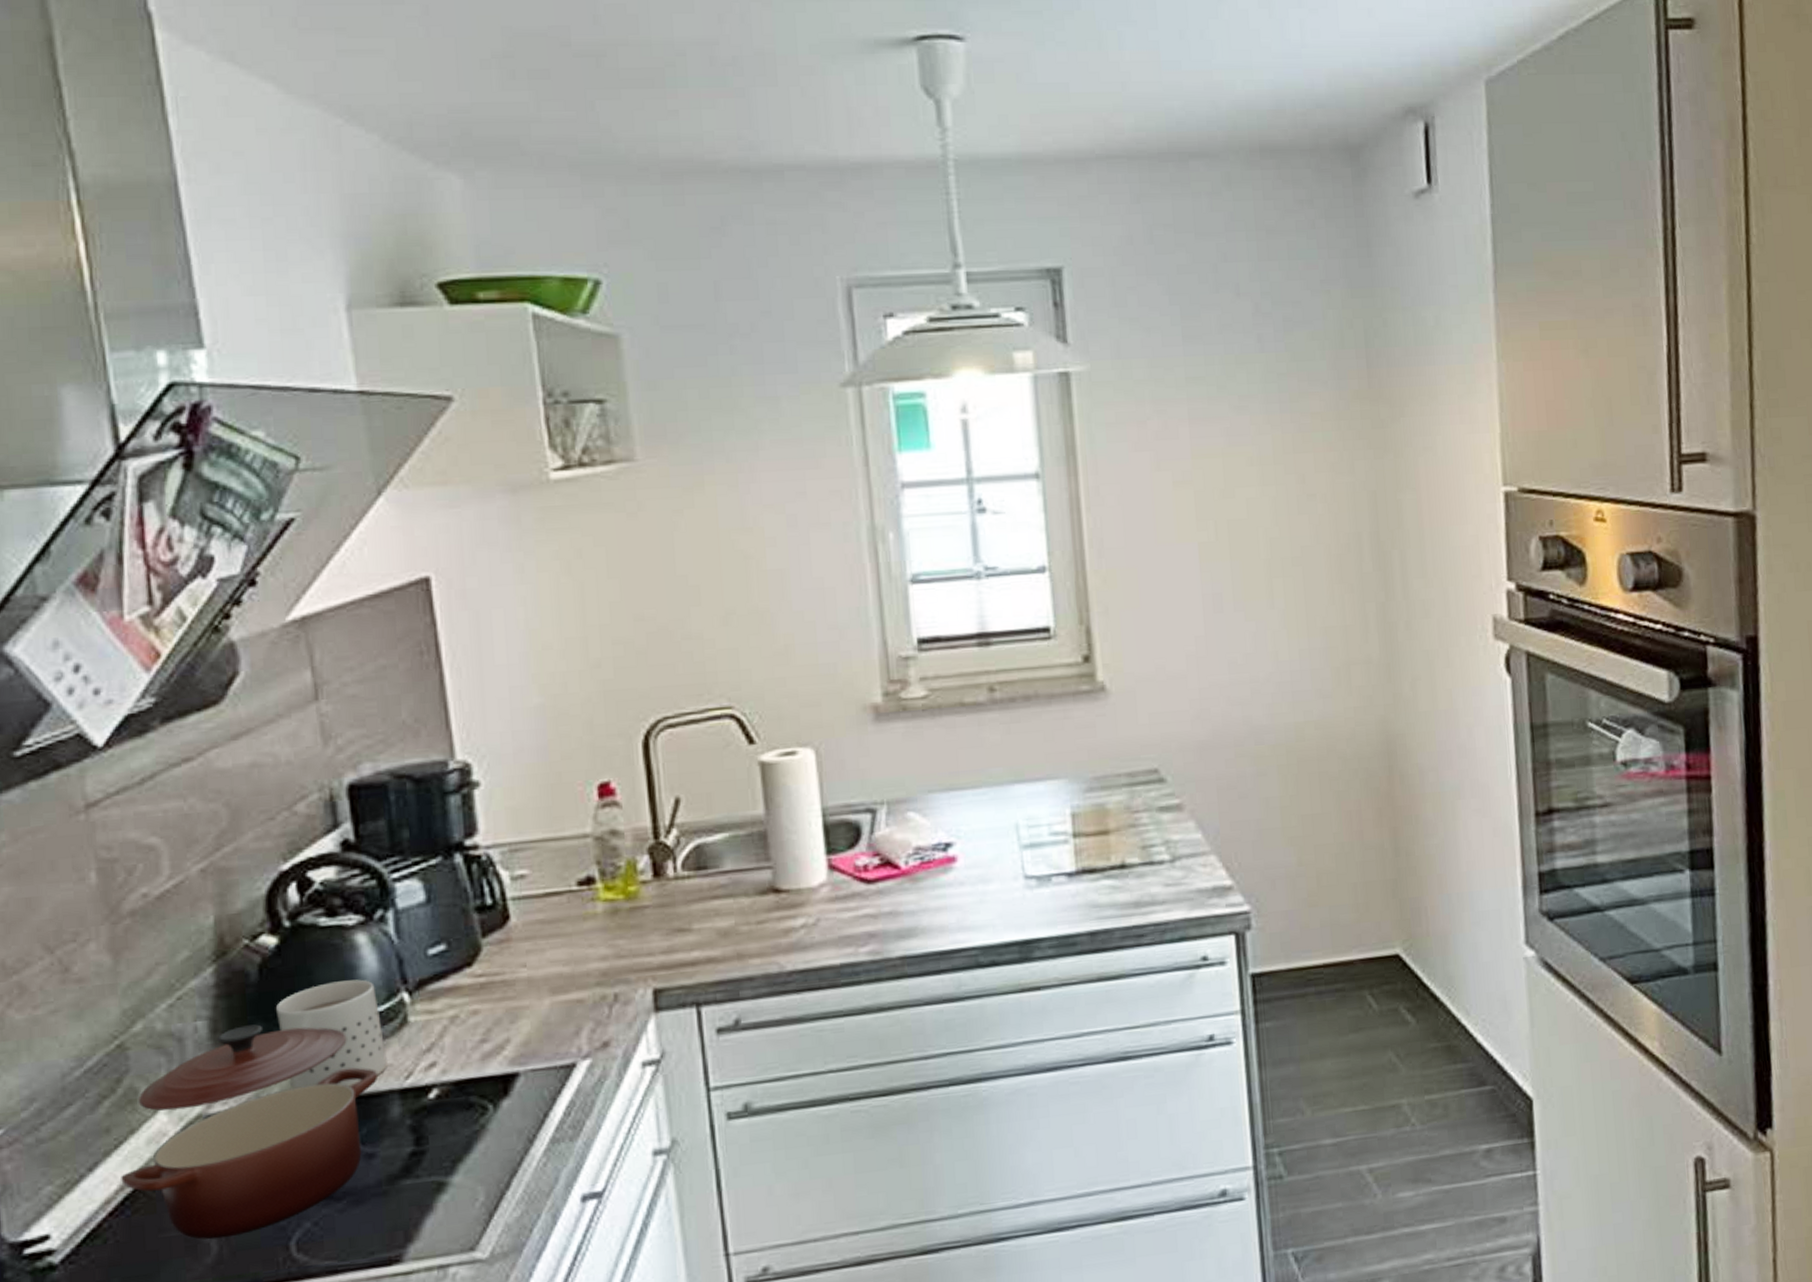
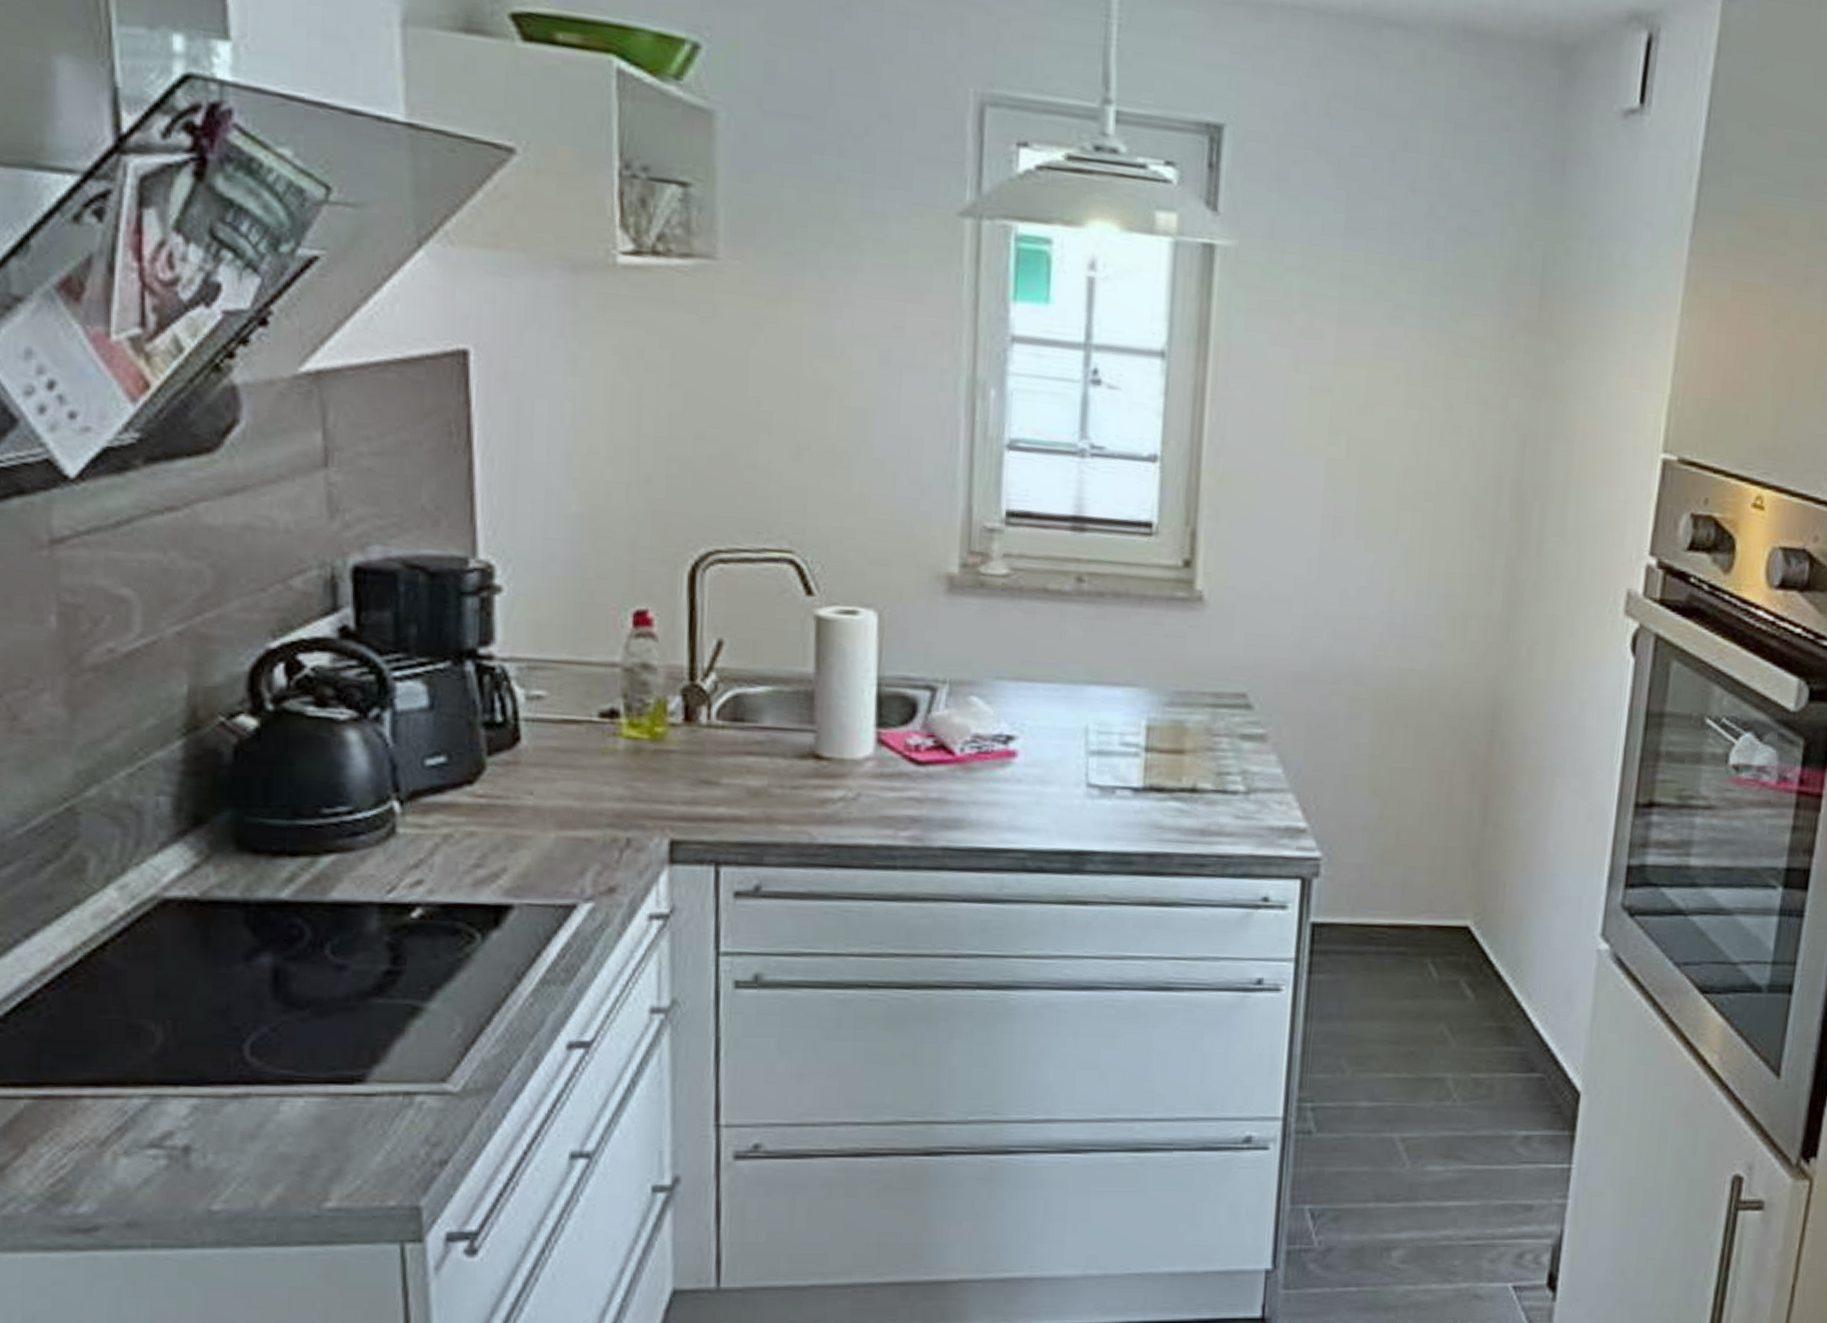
saucepan: present [121,1024,377,1240] -> none [60,809,356,1030]
mug: present [275,979,387,1089] -> none [248,777,369,892]

